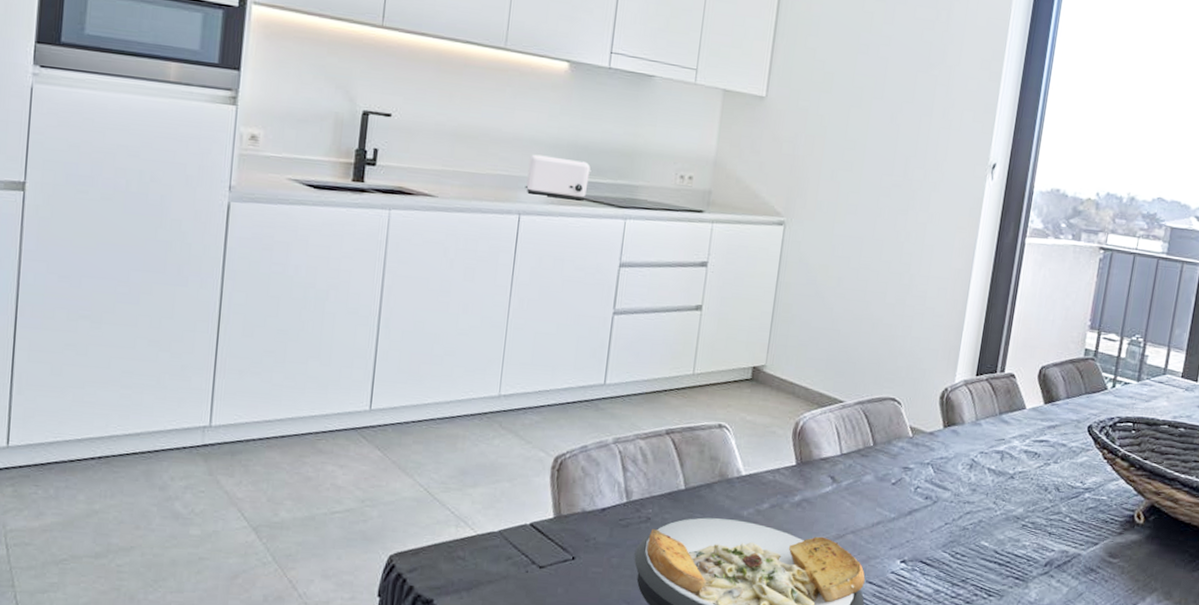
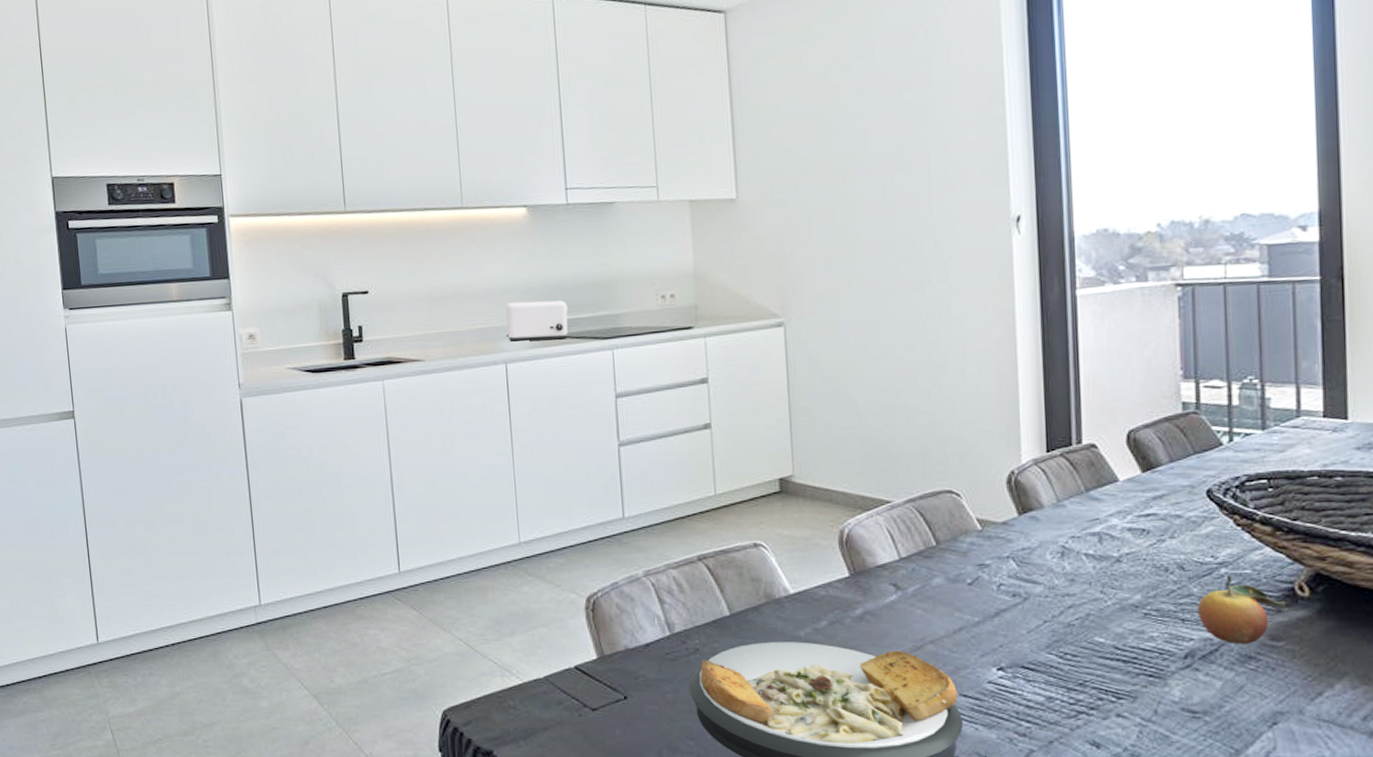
fruit: none [1061,499,1127,559] -> present [1198,574,1288,645]

